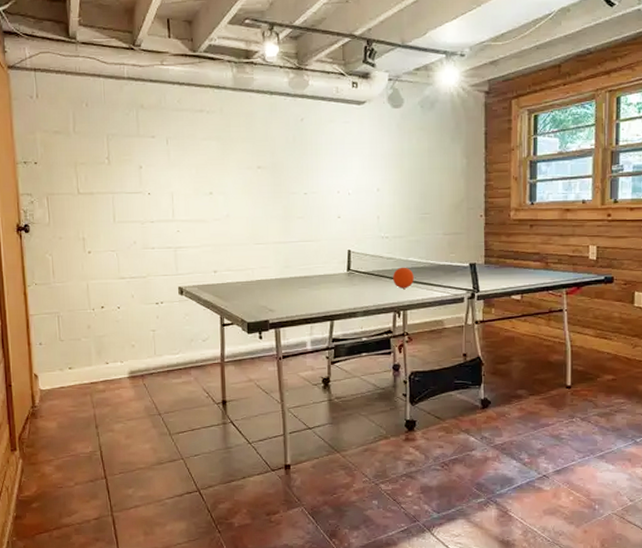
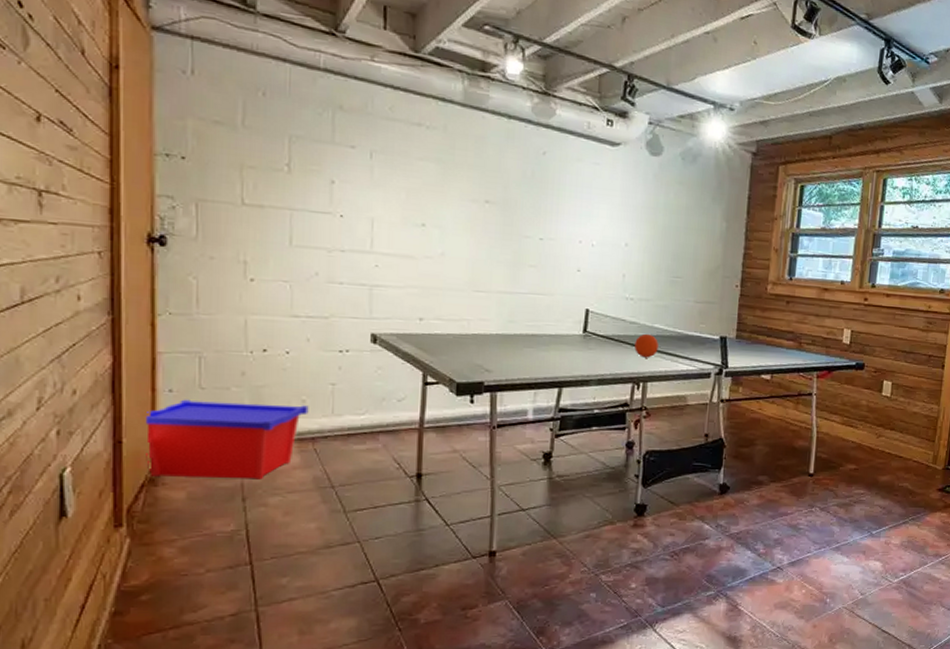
storage bin: none [25,349,138,411] -> present [145,399,309,480]

